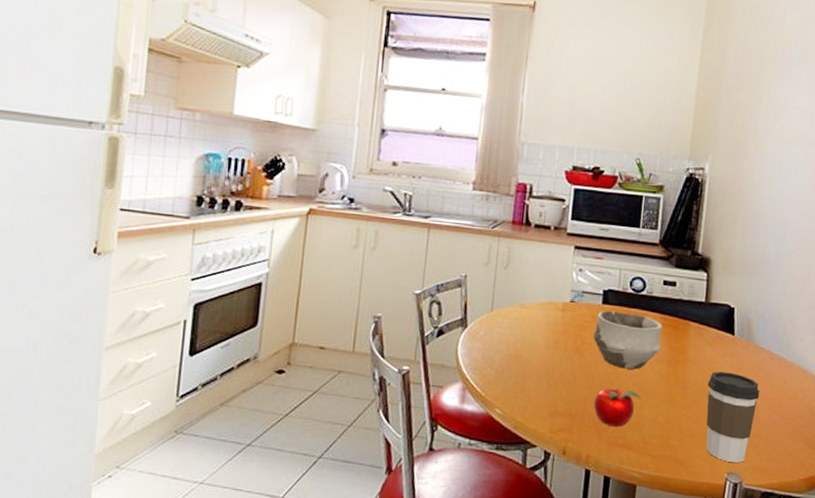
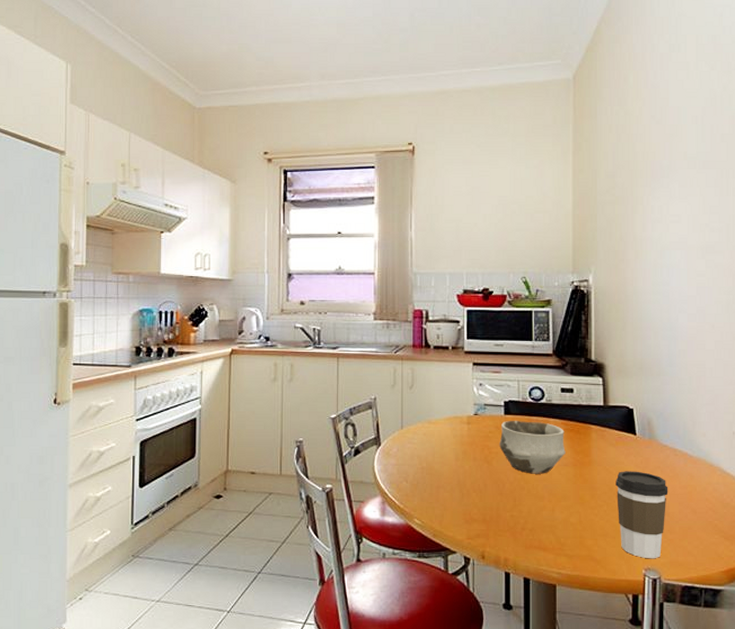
apple: present [594,387,642,428] -> none [507,492,552,531]

